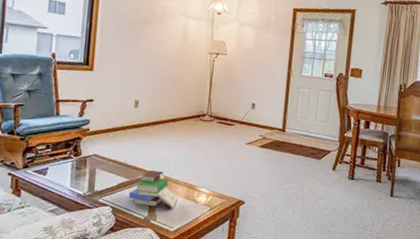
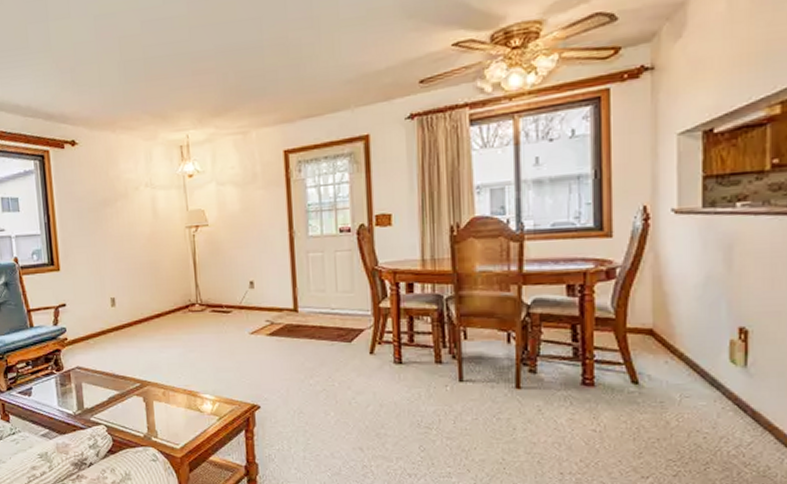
book: present [129,170,178,208] -> none [122,378,179,422]

